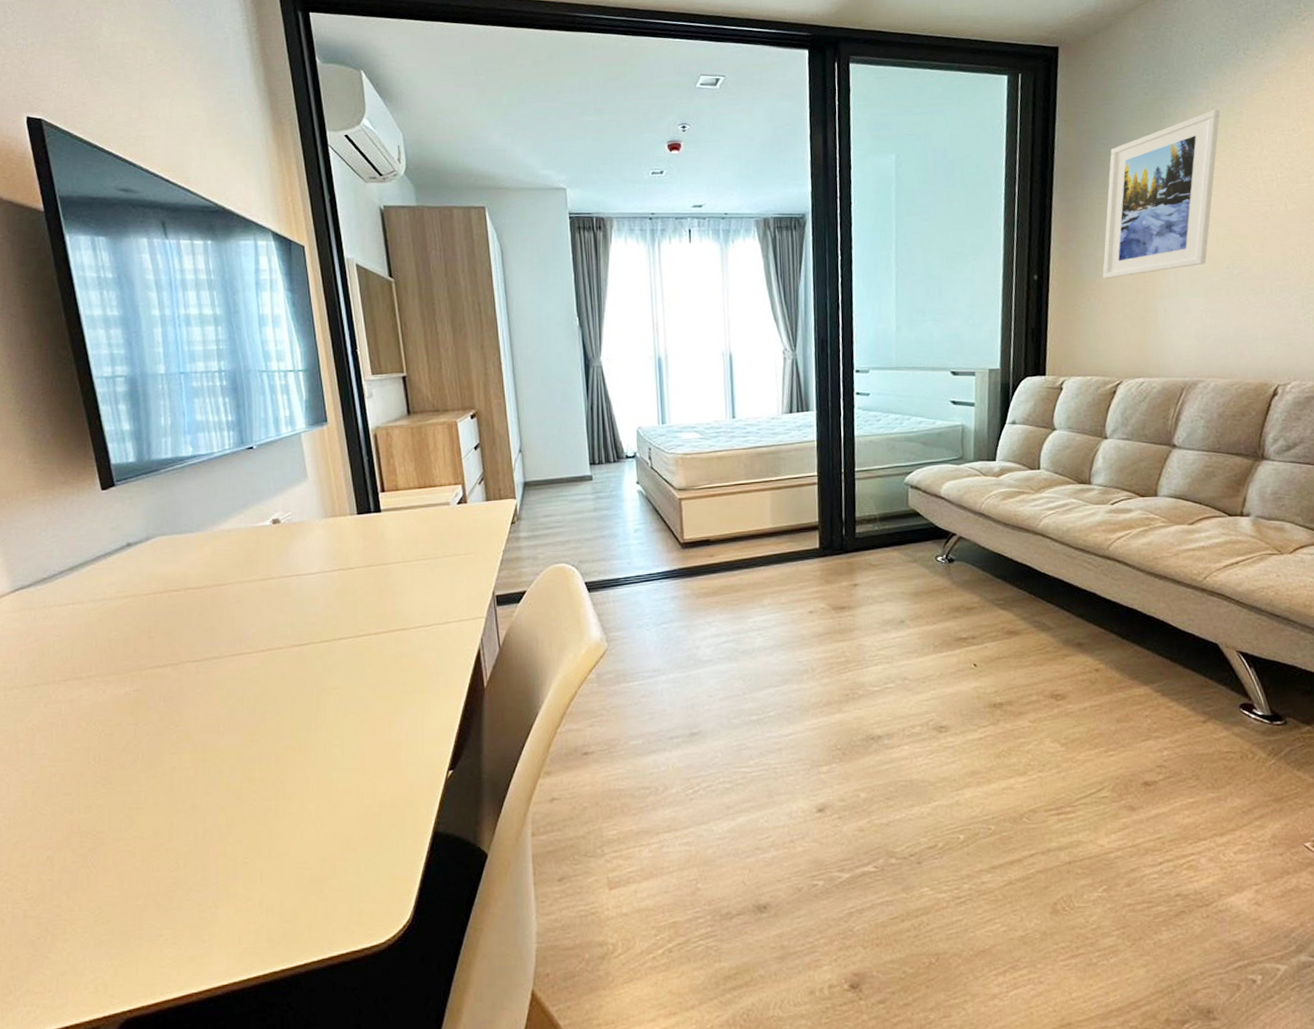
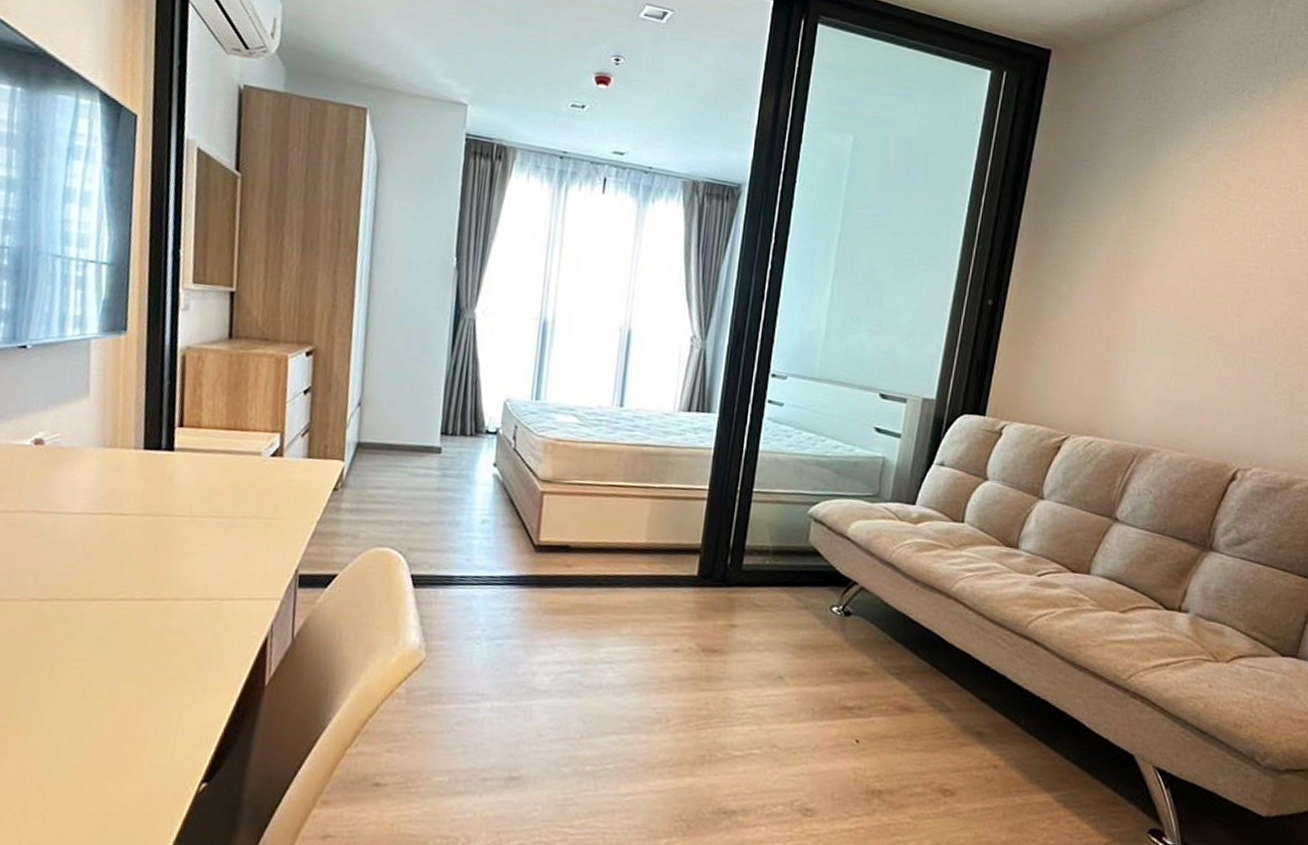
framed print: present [1103,109,1221,278] -> none [1064,151,1216,321]

